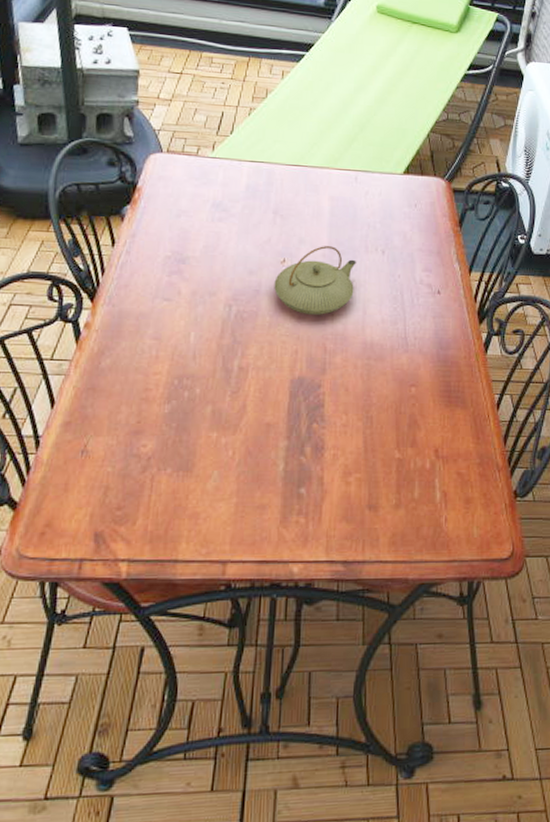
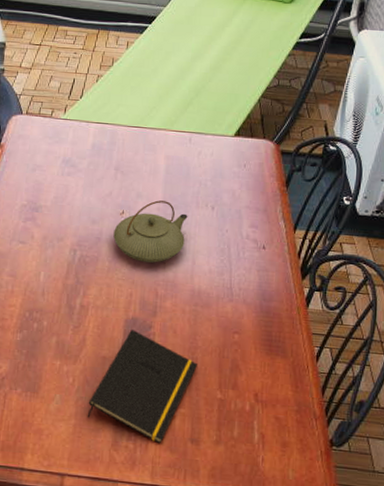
notepad: none [250,391,372,515] -> present [87,330,197,444]

